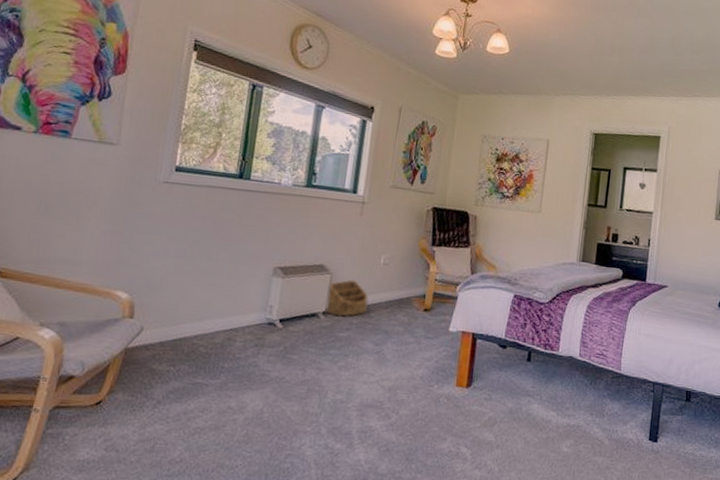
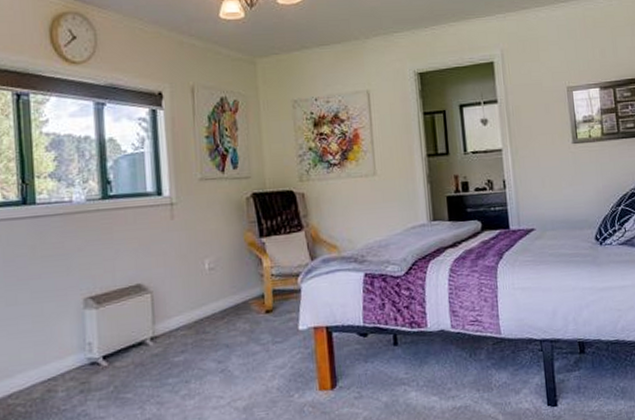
basket: present [324,279,369,317] -> none [150,294,201,340]

